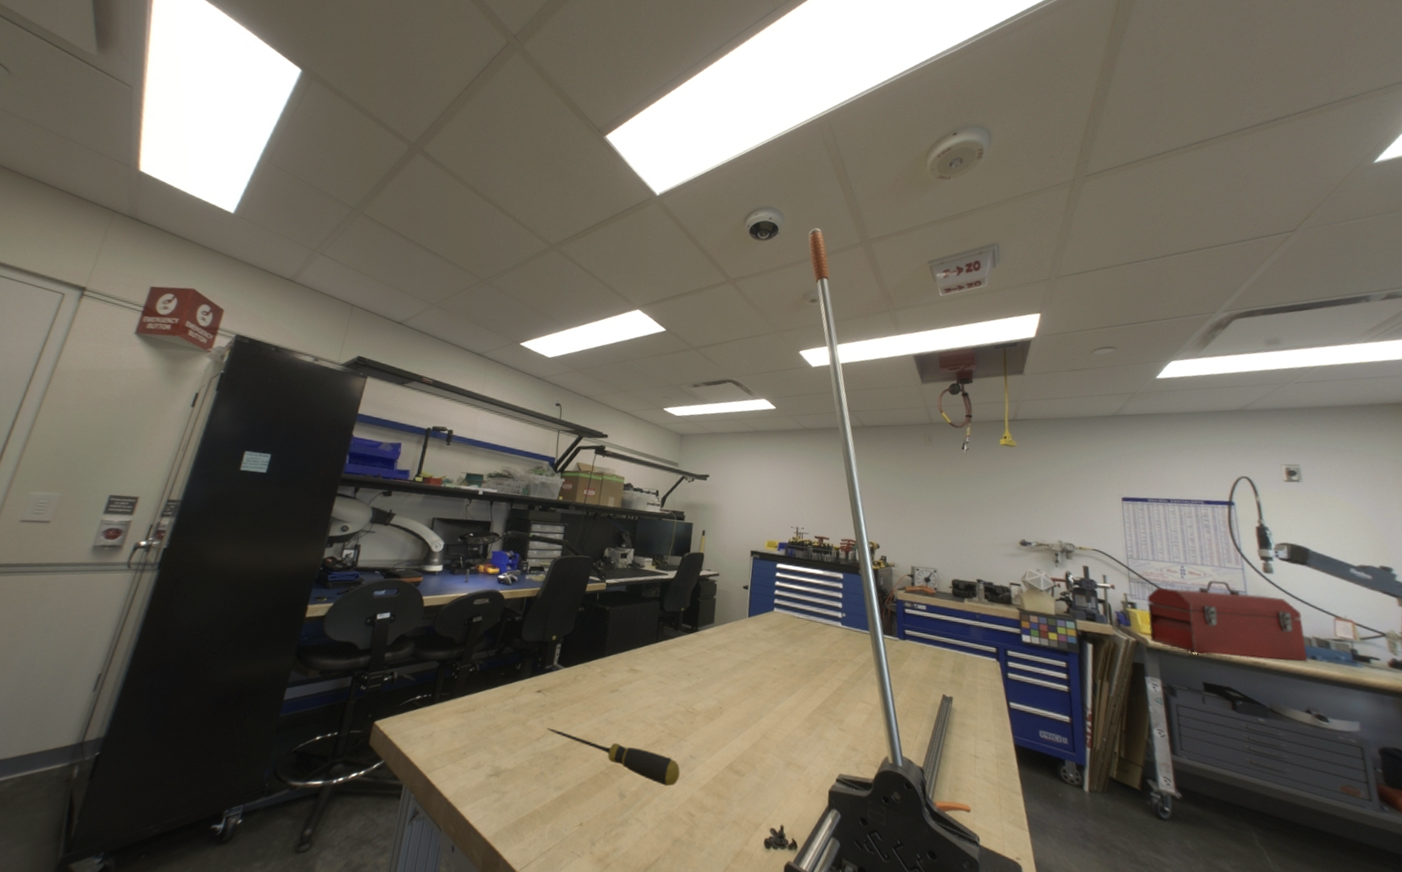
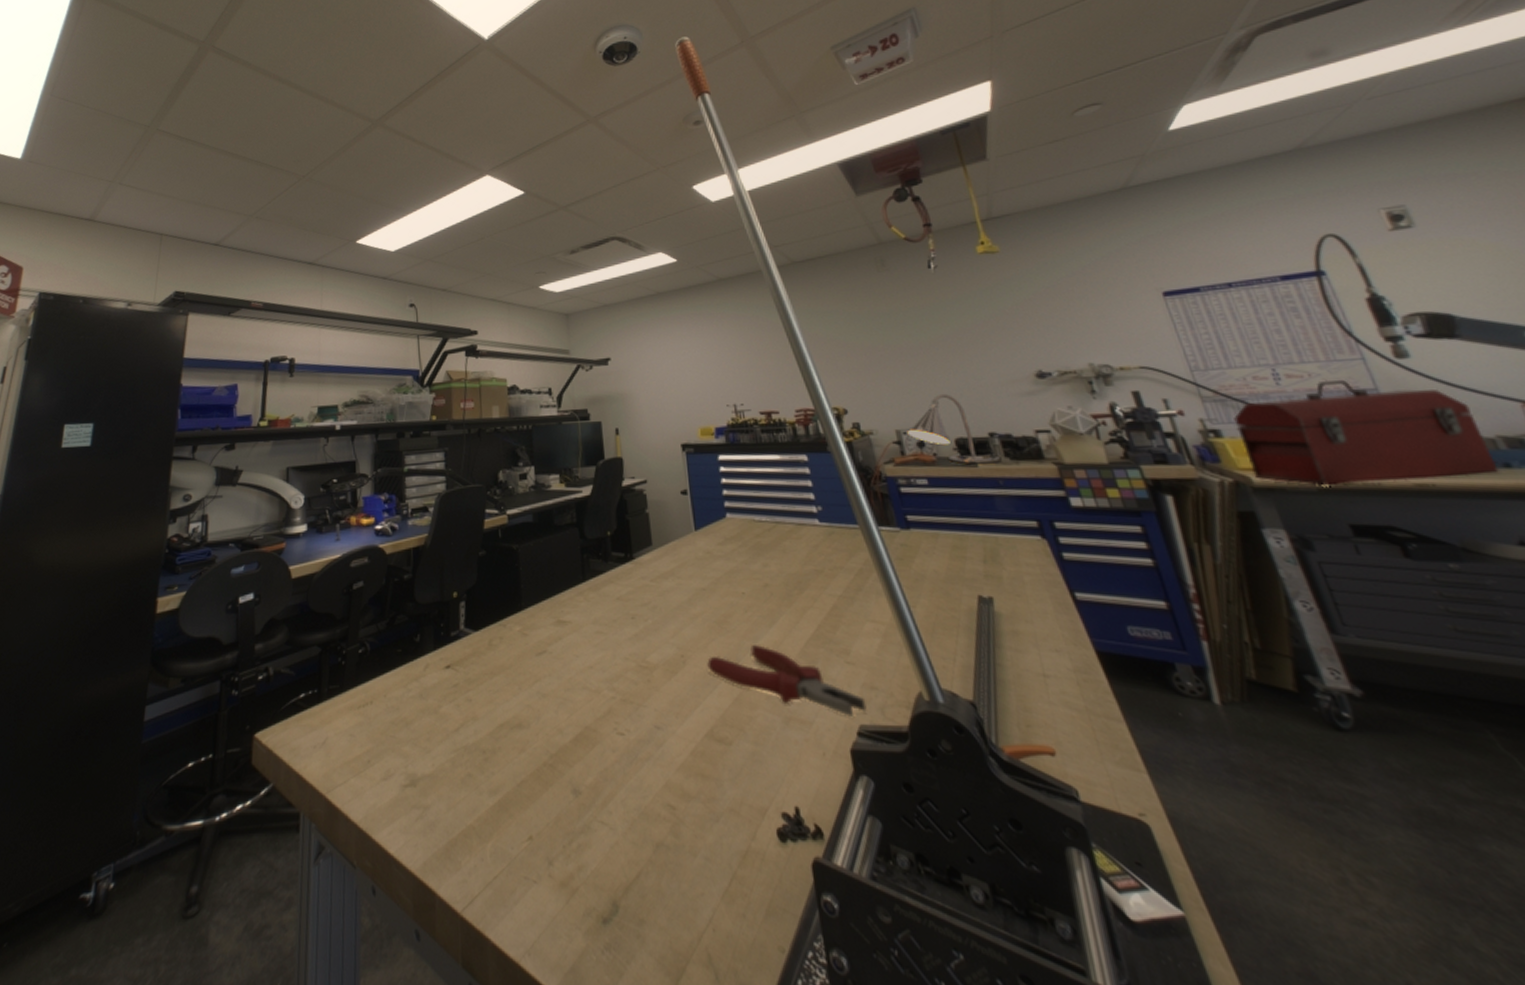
screwdriver: present [547,728,680,787] -> none [465,713,647,772]
pliers: none [737,707,847,768] -> present [707,645,867,717]
table lamp: none [919,544,982,602] -> present [907,393,1002,465]

